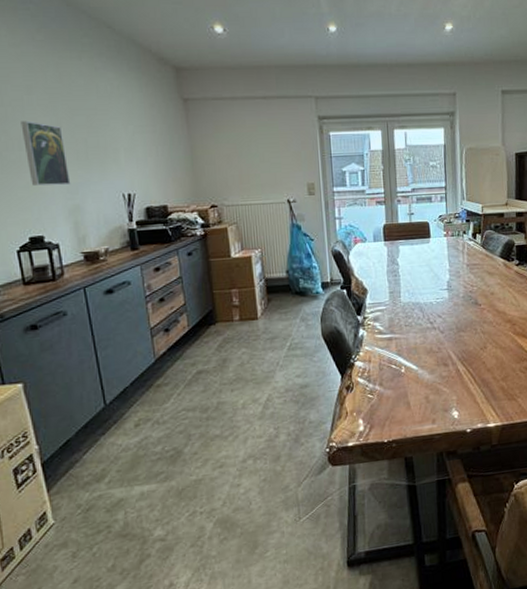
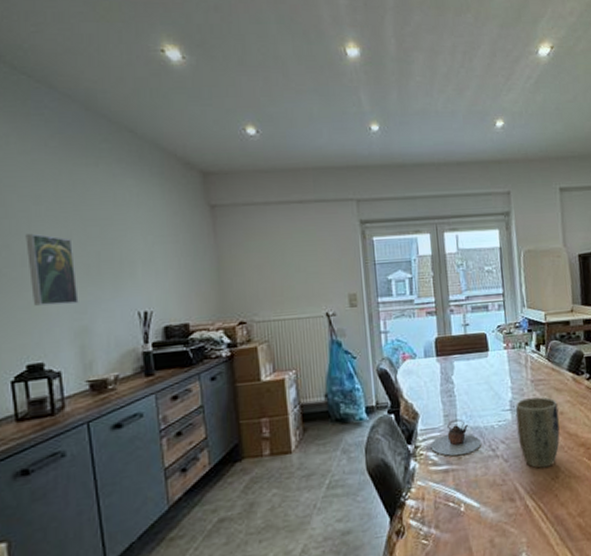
teapot: none [377,295,421,327] -> present [430,419,481,456]
plant pot: none [452,279,491,340] -> present [515,397,560,469]

